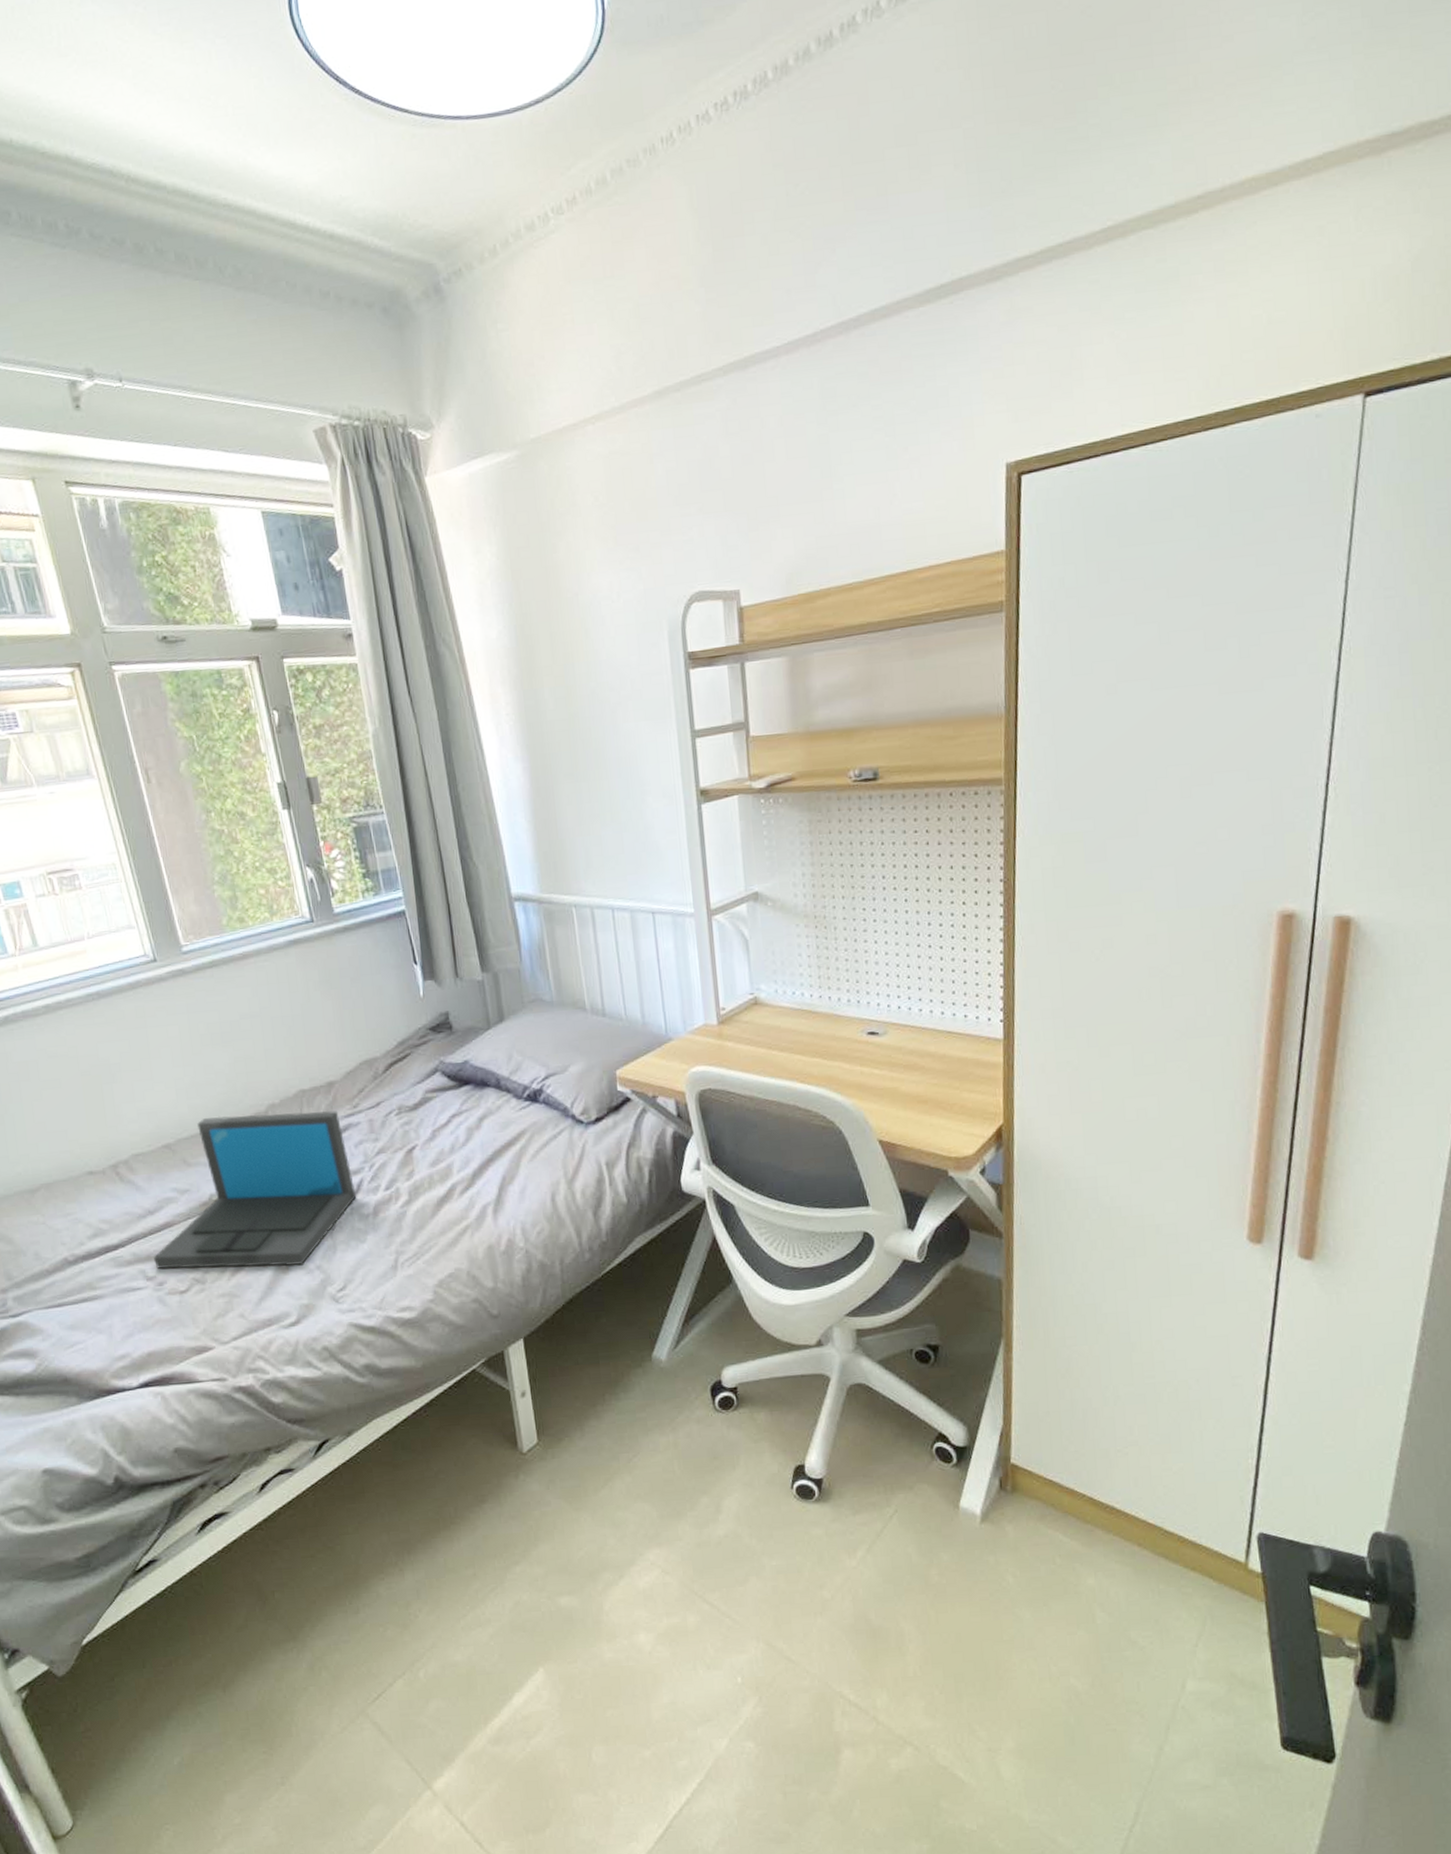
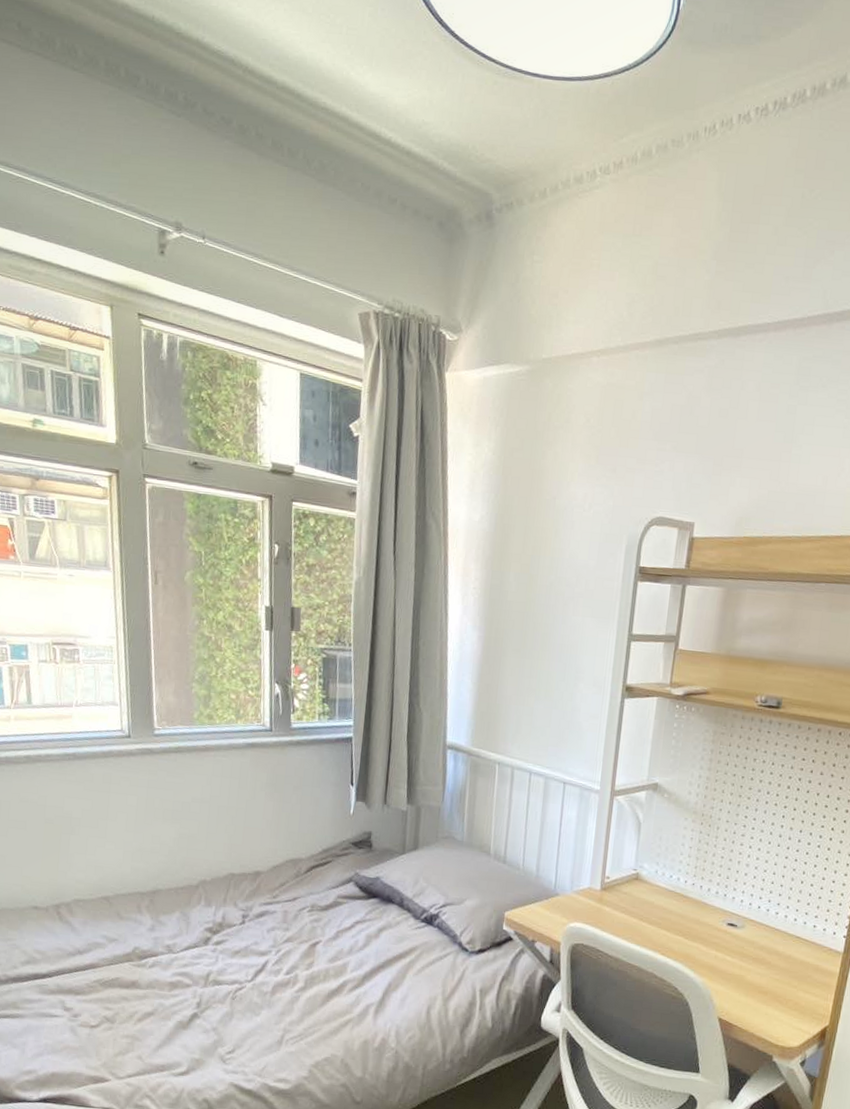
laptop: present [154,1111,357,1269] -> none [74,881,261,1024]

